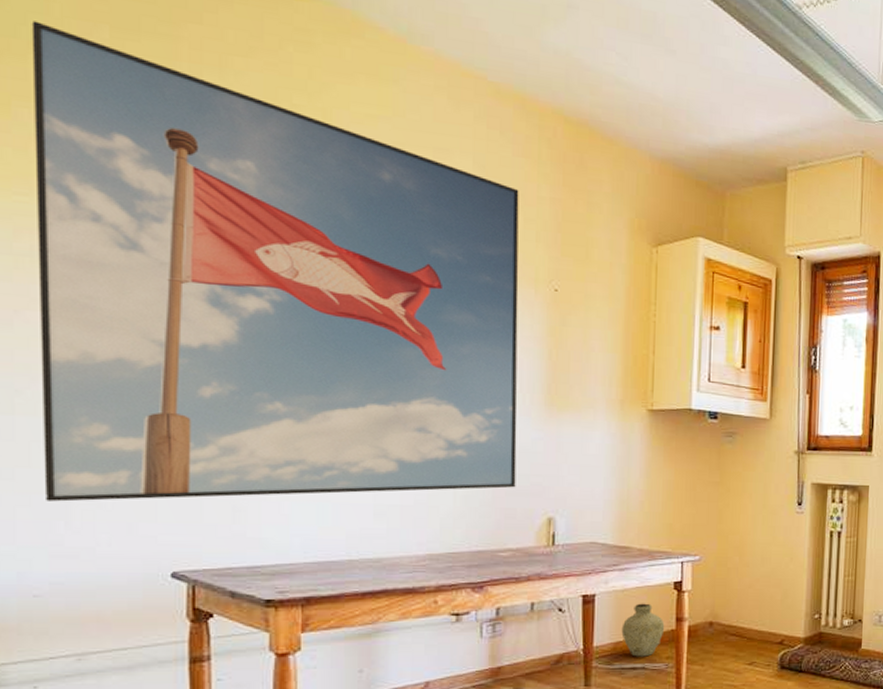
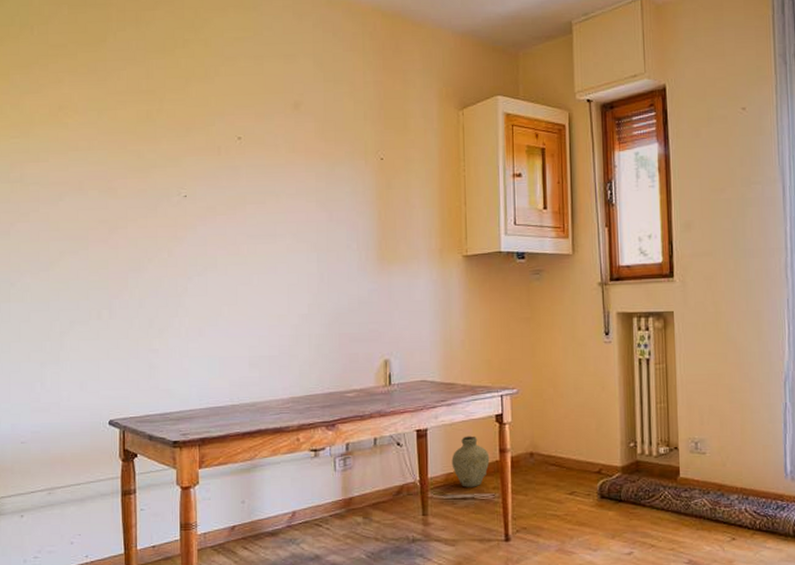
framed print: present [31,21,519,502] -> none [22,11,357,368]

